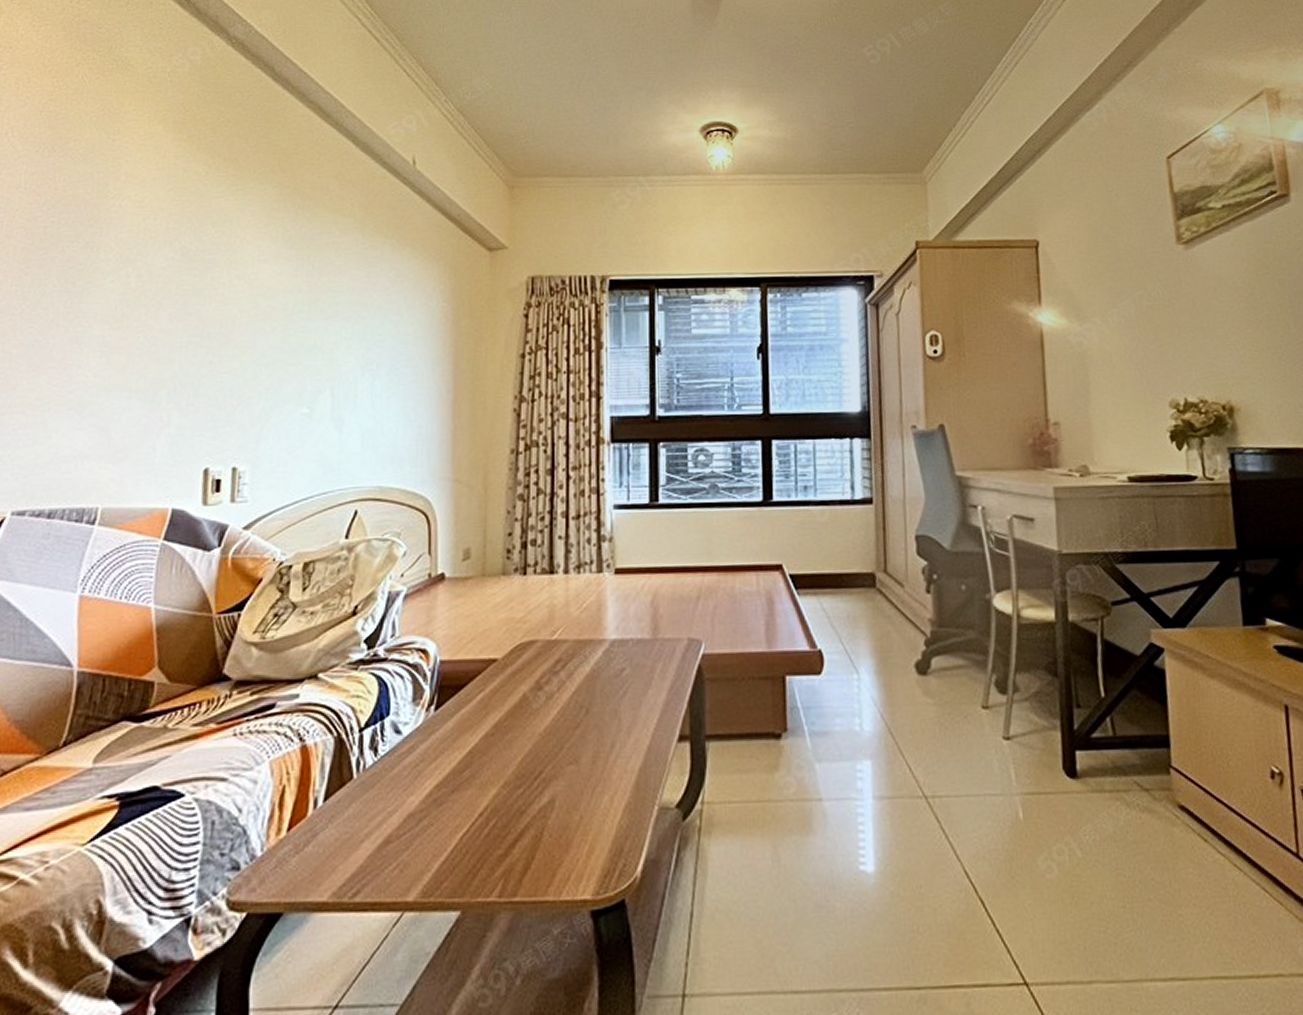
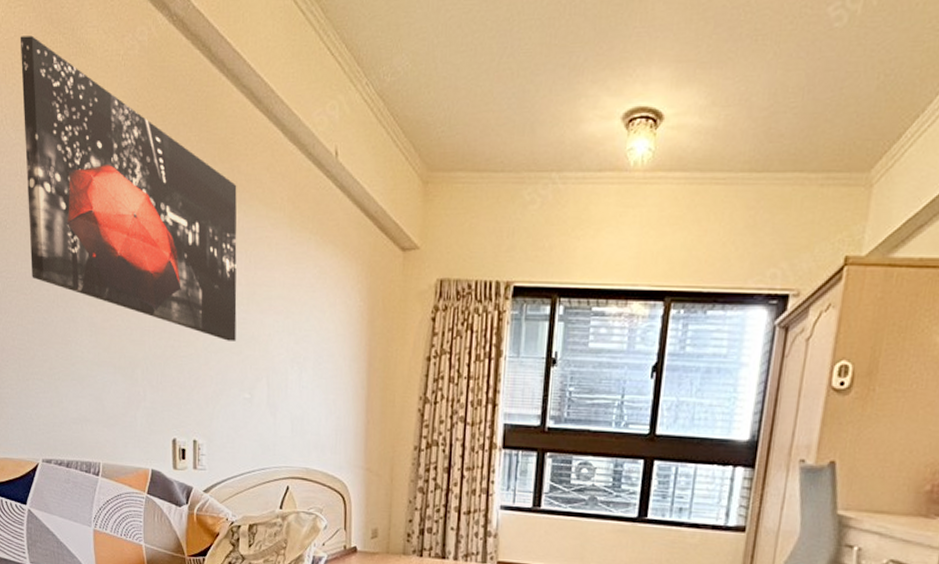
wall art: none [25,52,300,352] -> present [20,35,237,341]

